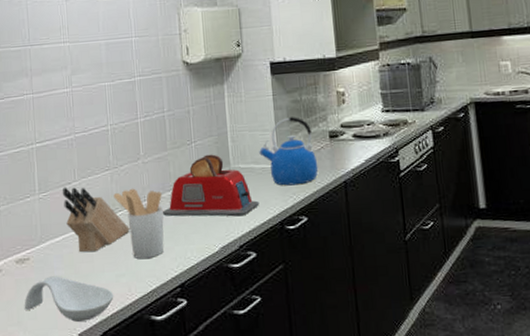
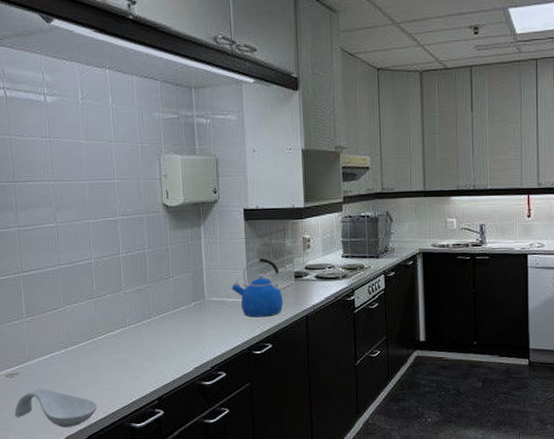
knife block: present [62,187,130,252] -> none [48,312,112,369]
utensil holder: present [113,188,164,260] -> none [97,315,144,376]
toaster: present [163,154,260,217] -> none [143,288,230,342]

